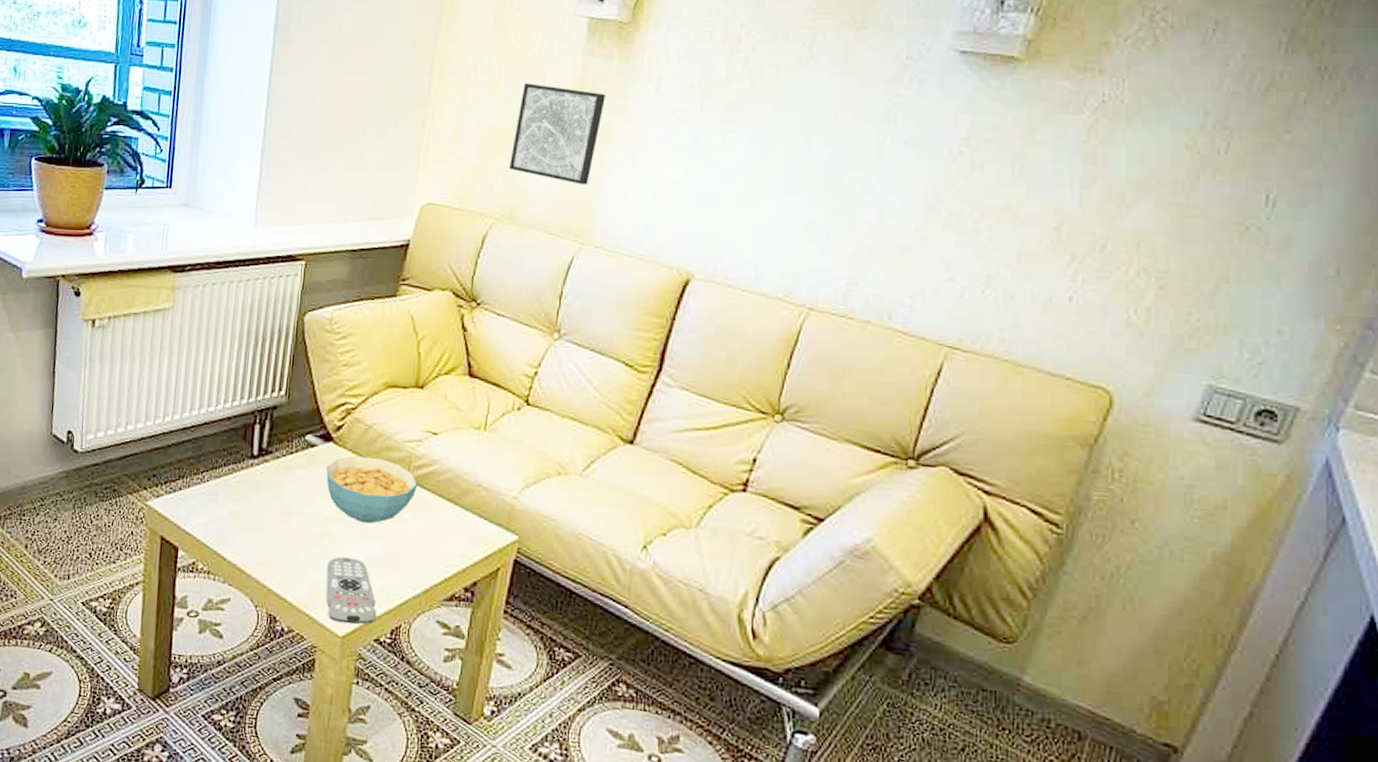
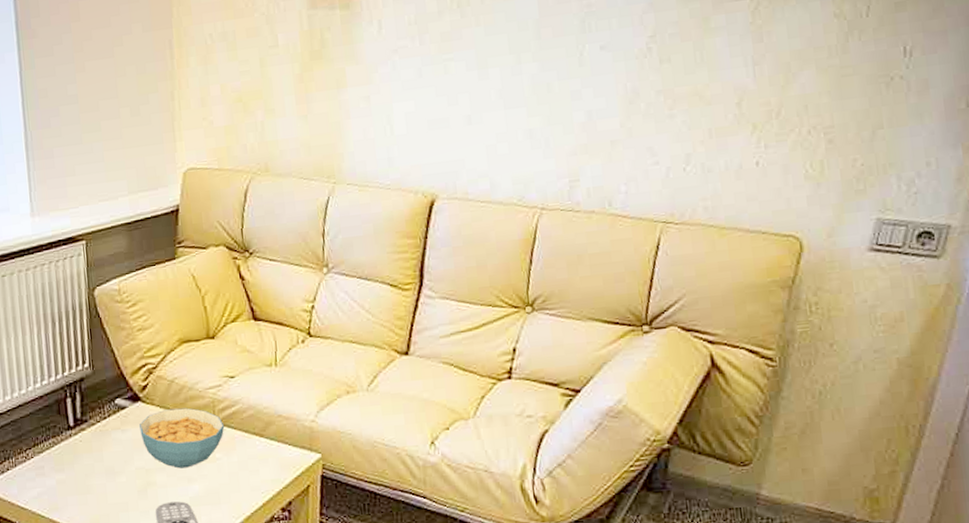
wall art: present [509,83,607,185] -> none [257,42,335,130]

